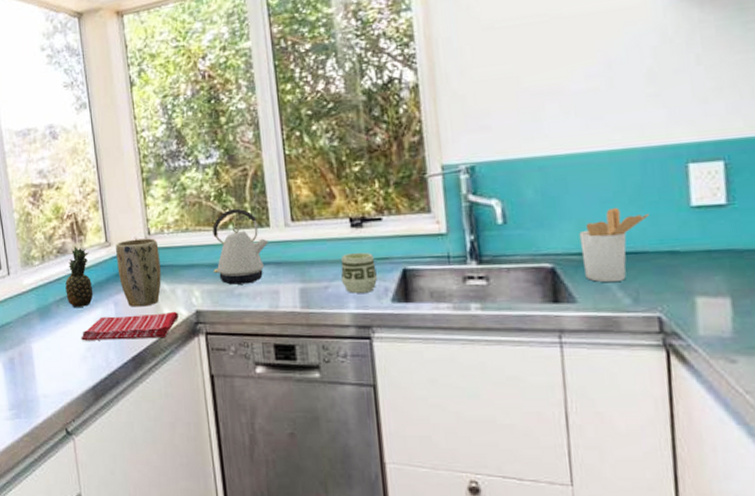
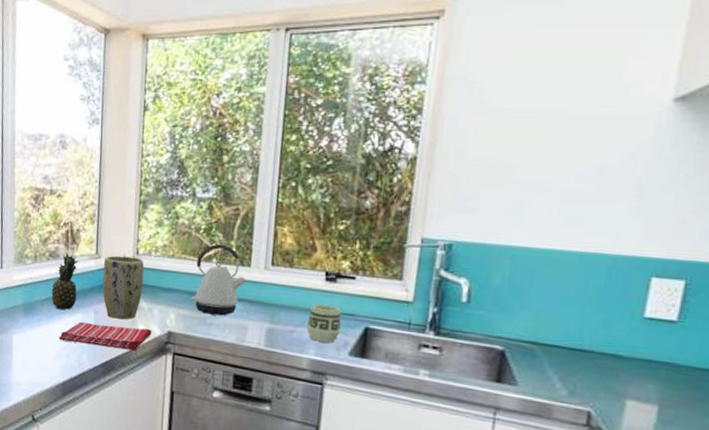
utensil holder: present [579,207,649,283] -> none [531,305,603,374]

